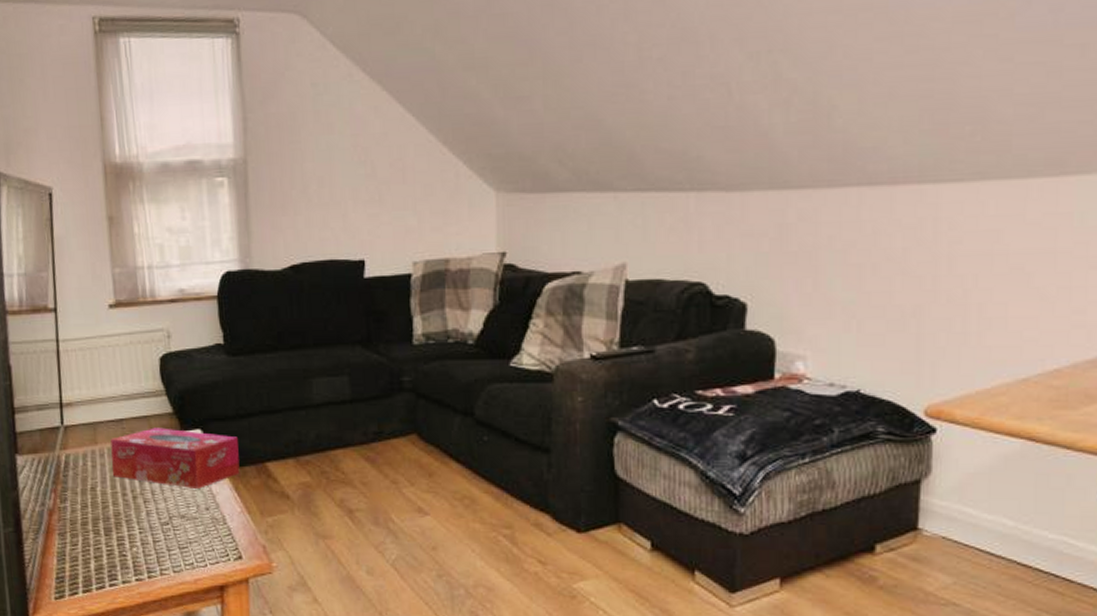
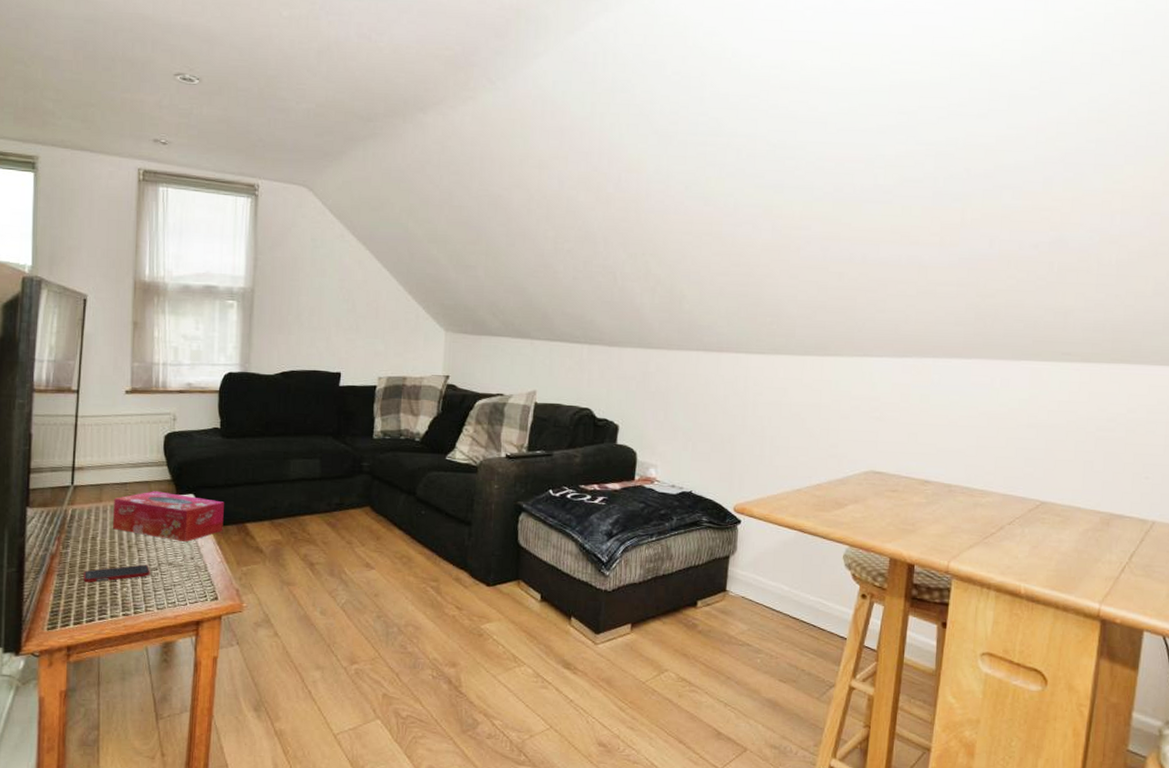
cell phone: none [86,518,161,543] -> present [83,564,150,583]

